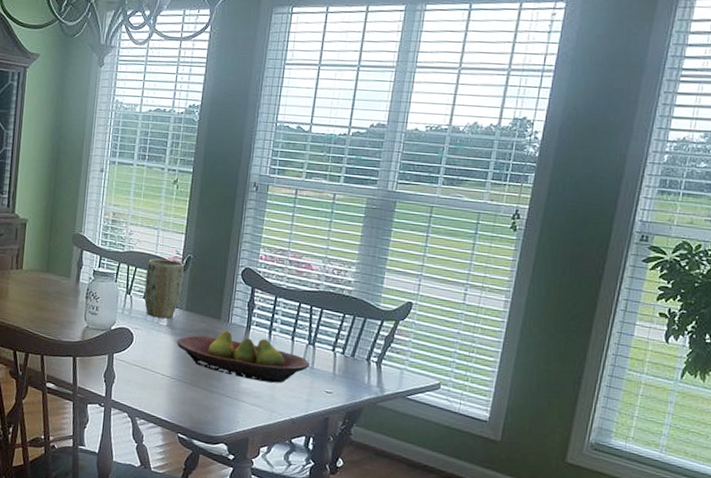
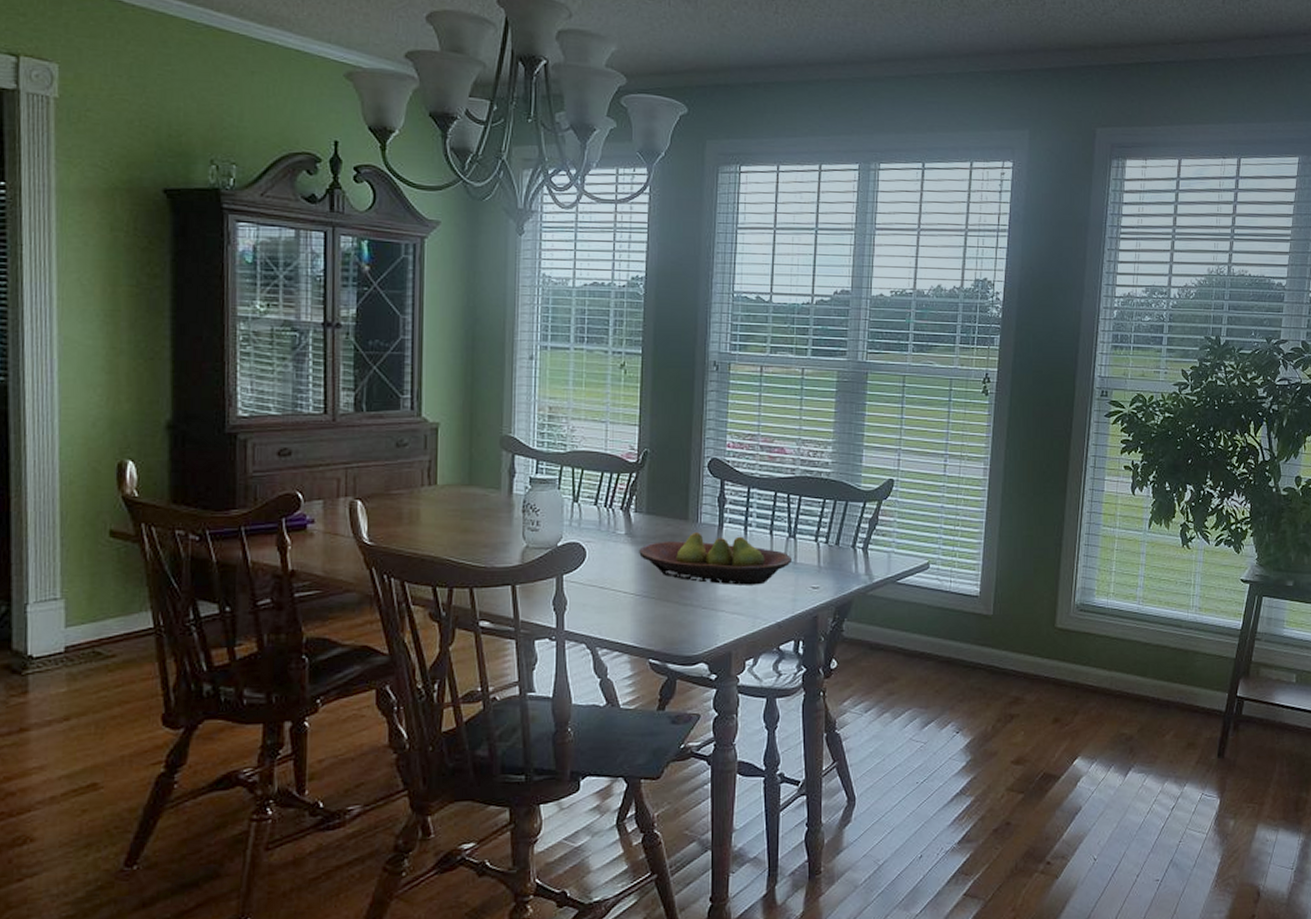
plant pot: present [144,259,184,319] -> none [595,457,640,526]

